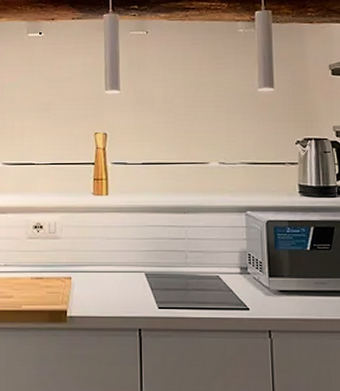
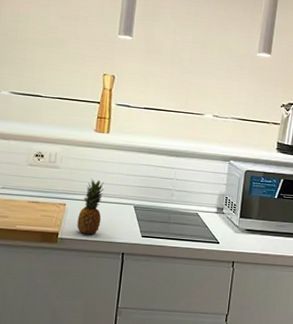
fruit: none [85,246,111,310] -> present [77,178,104,235]

